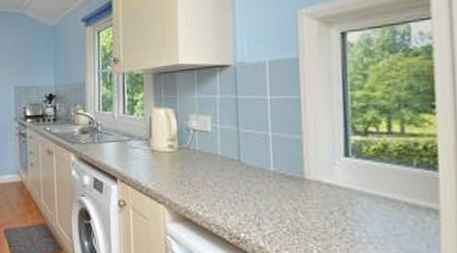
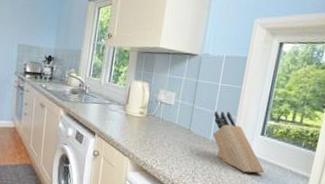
knife block: none [268,130,363,211] -> present [212,110,265,174]

